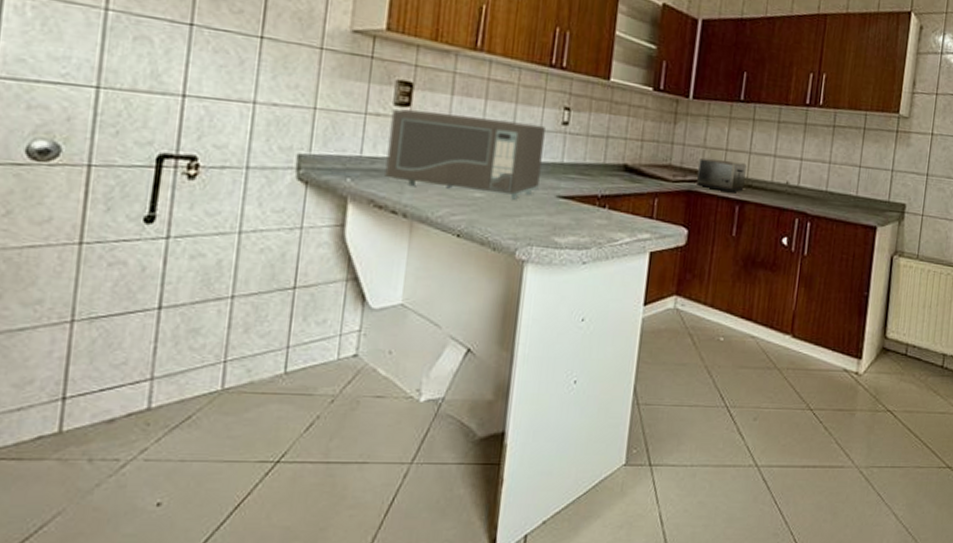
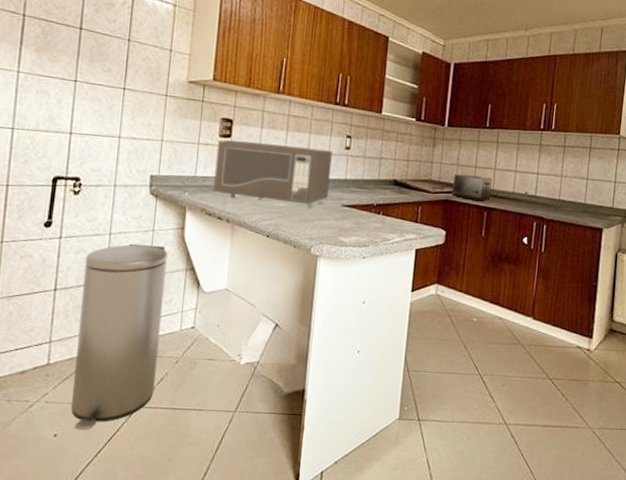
pedal bin: none [181,245,321,496] -> present [71,243,168,430]

